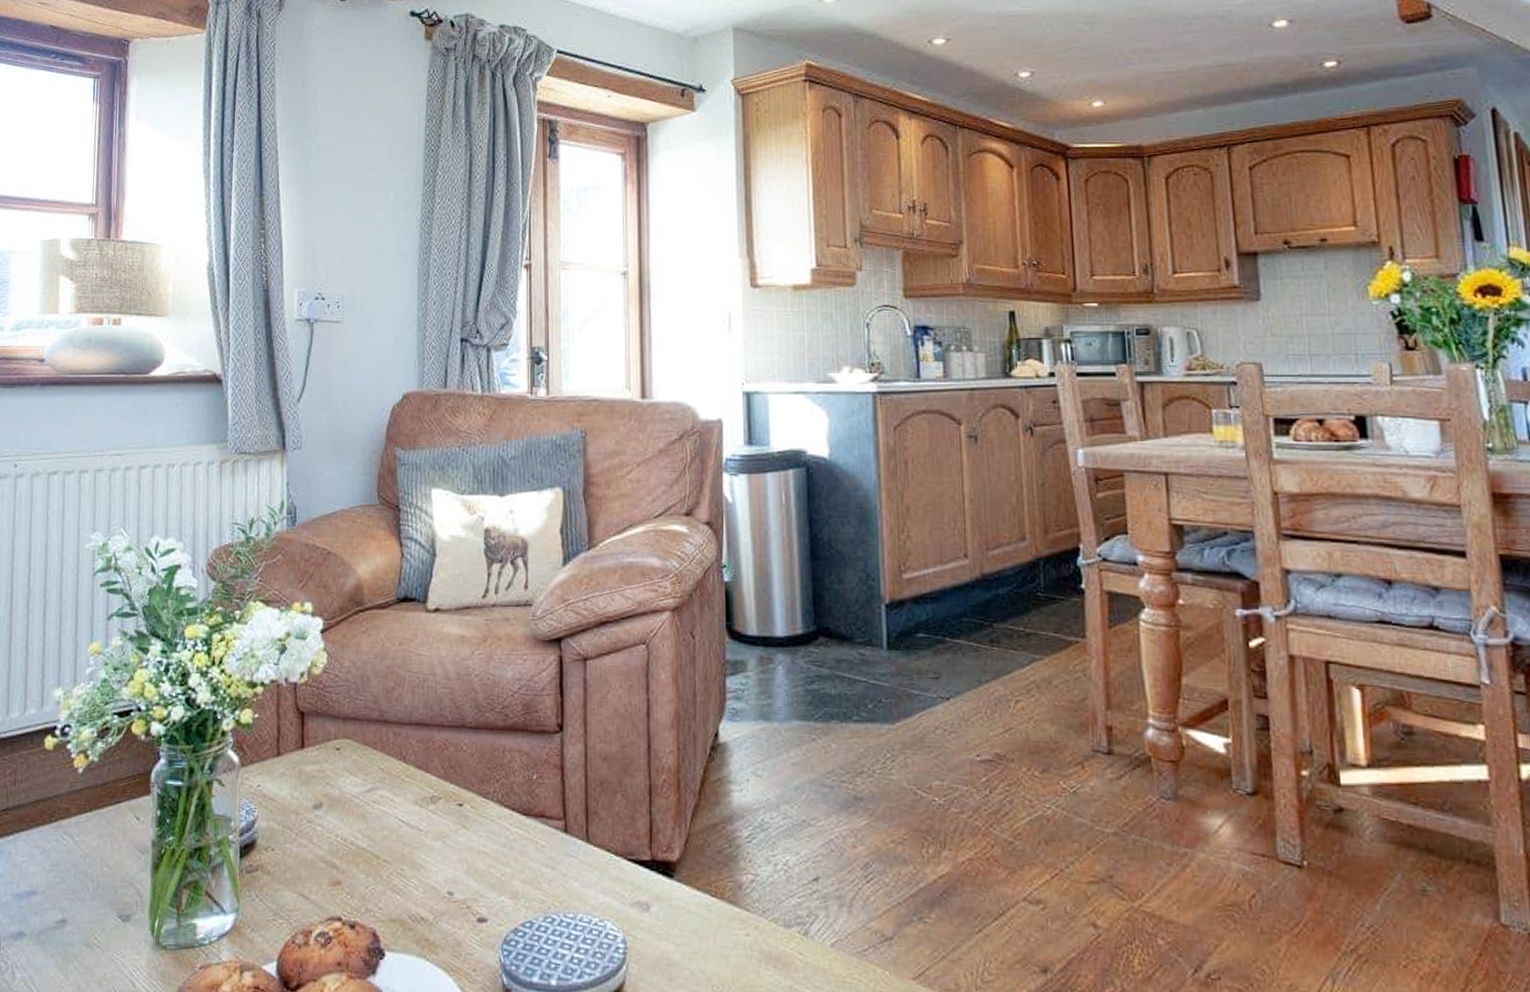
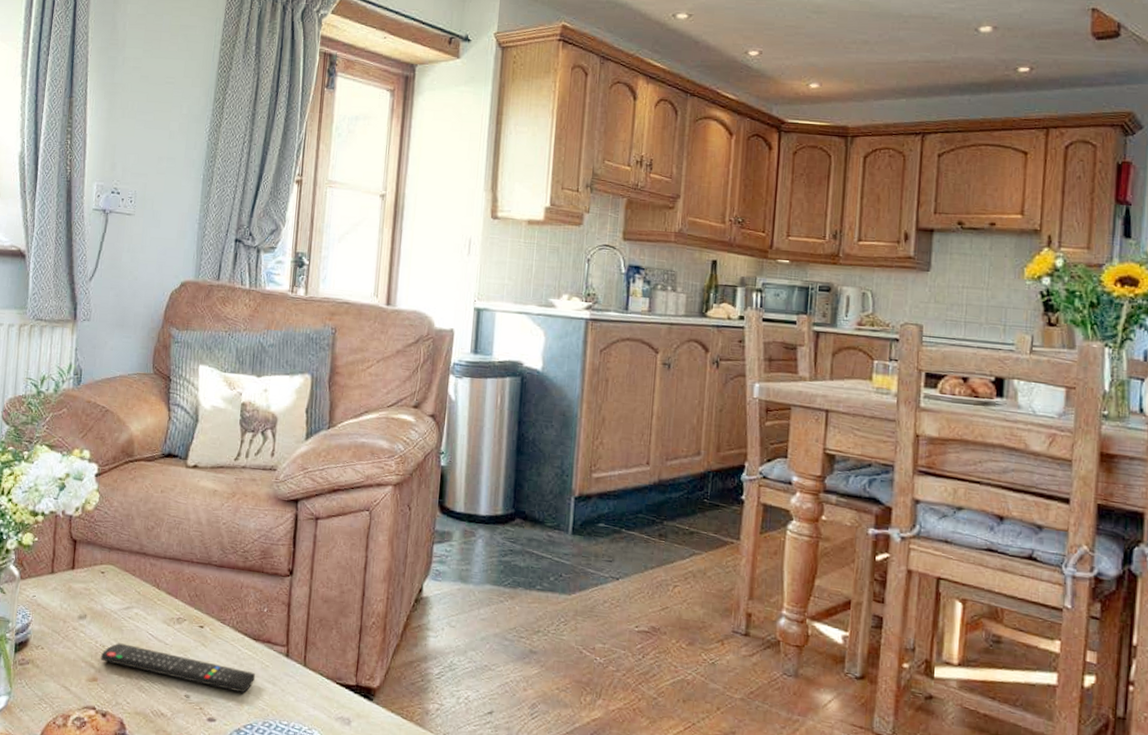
remote control: none [344,834,531,883] -> present [101,643,256,694]

